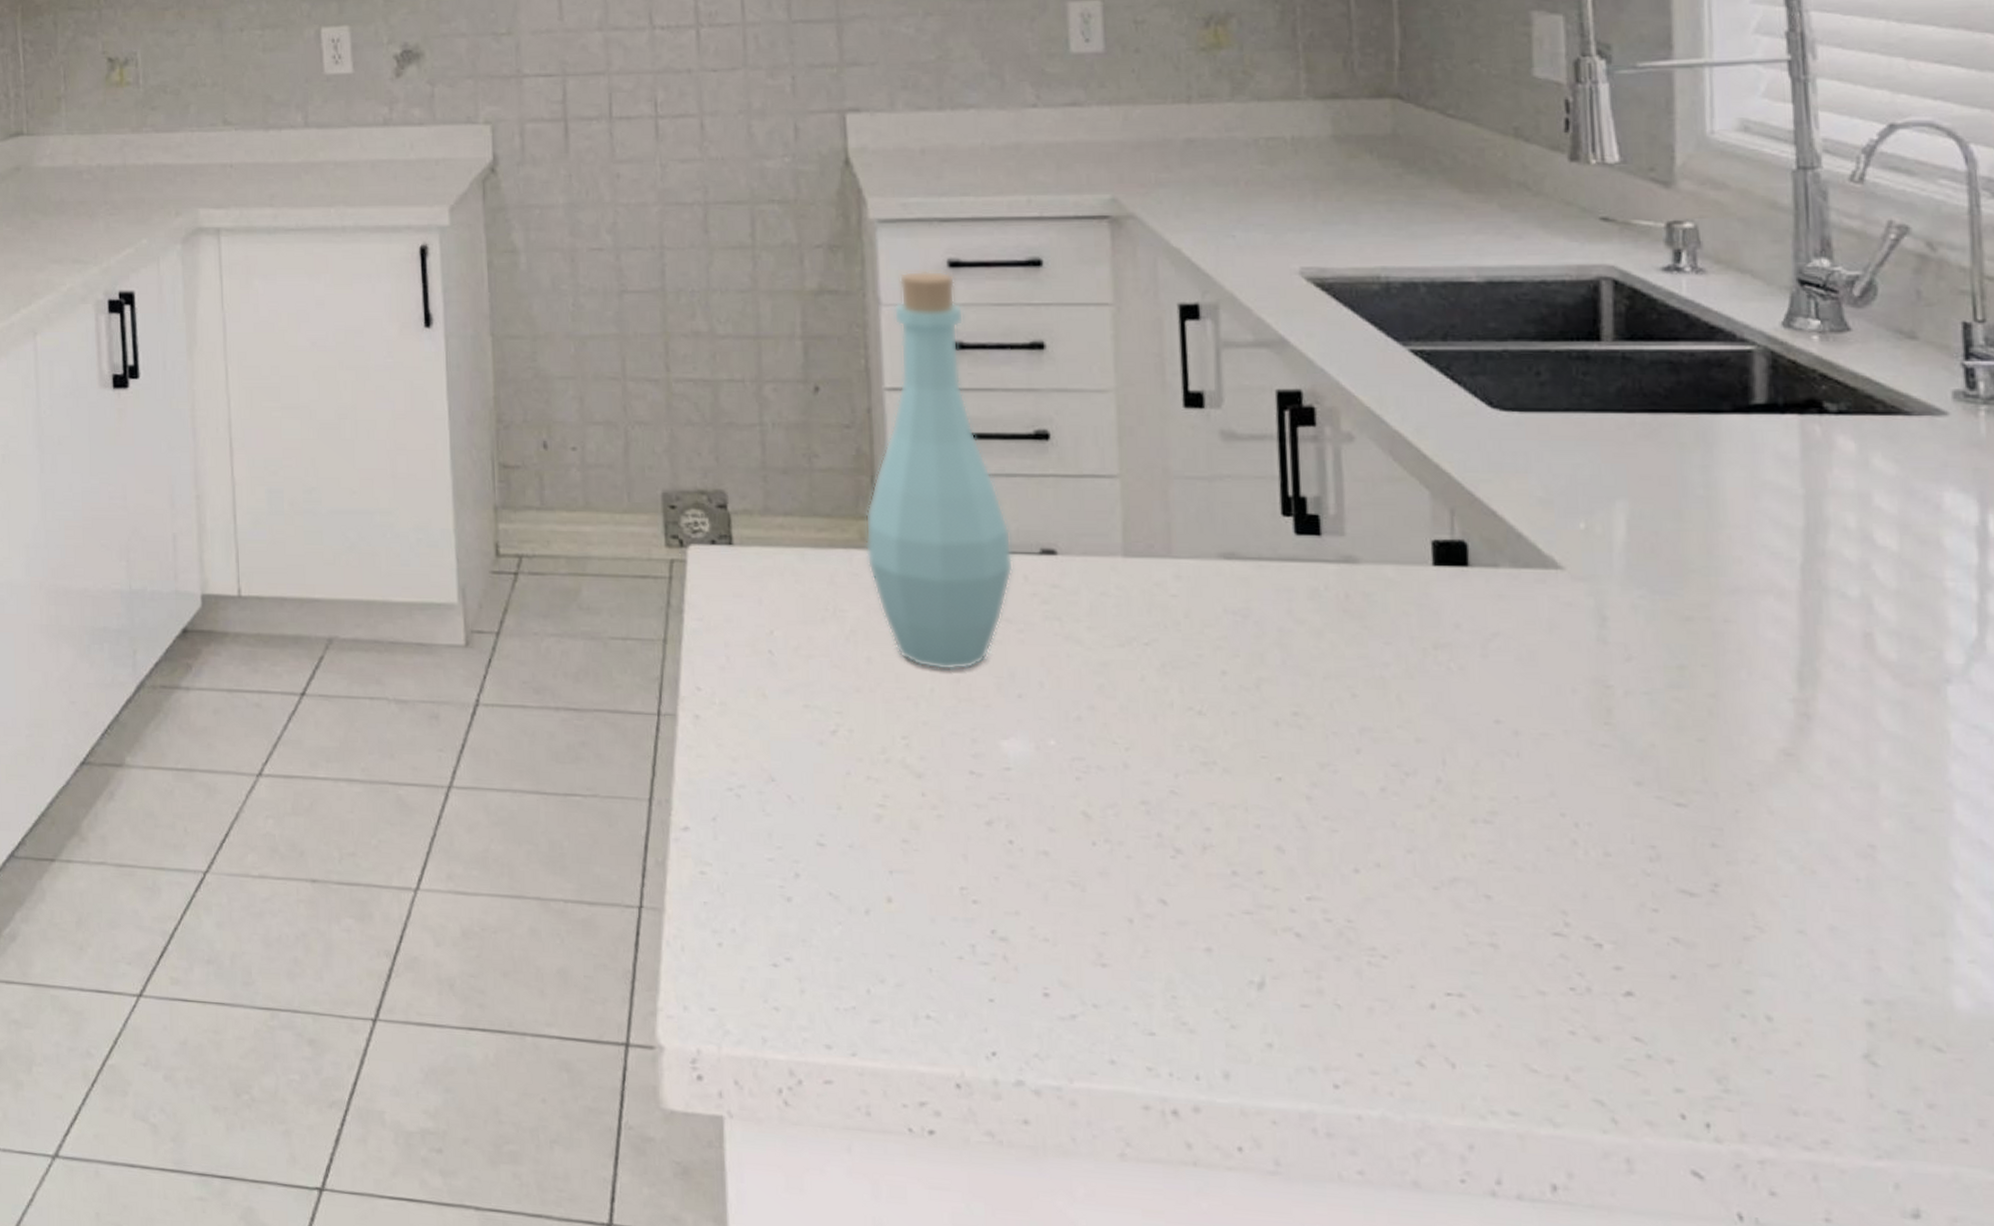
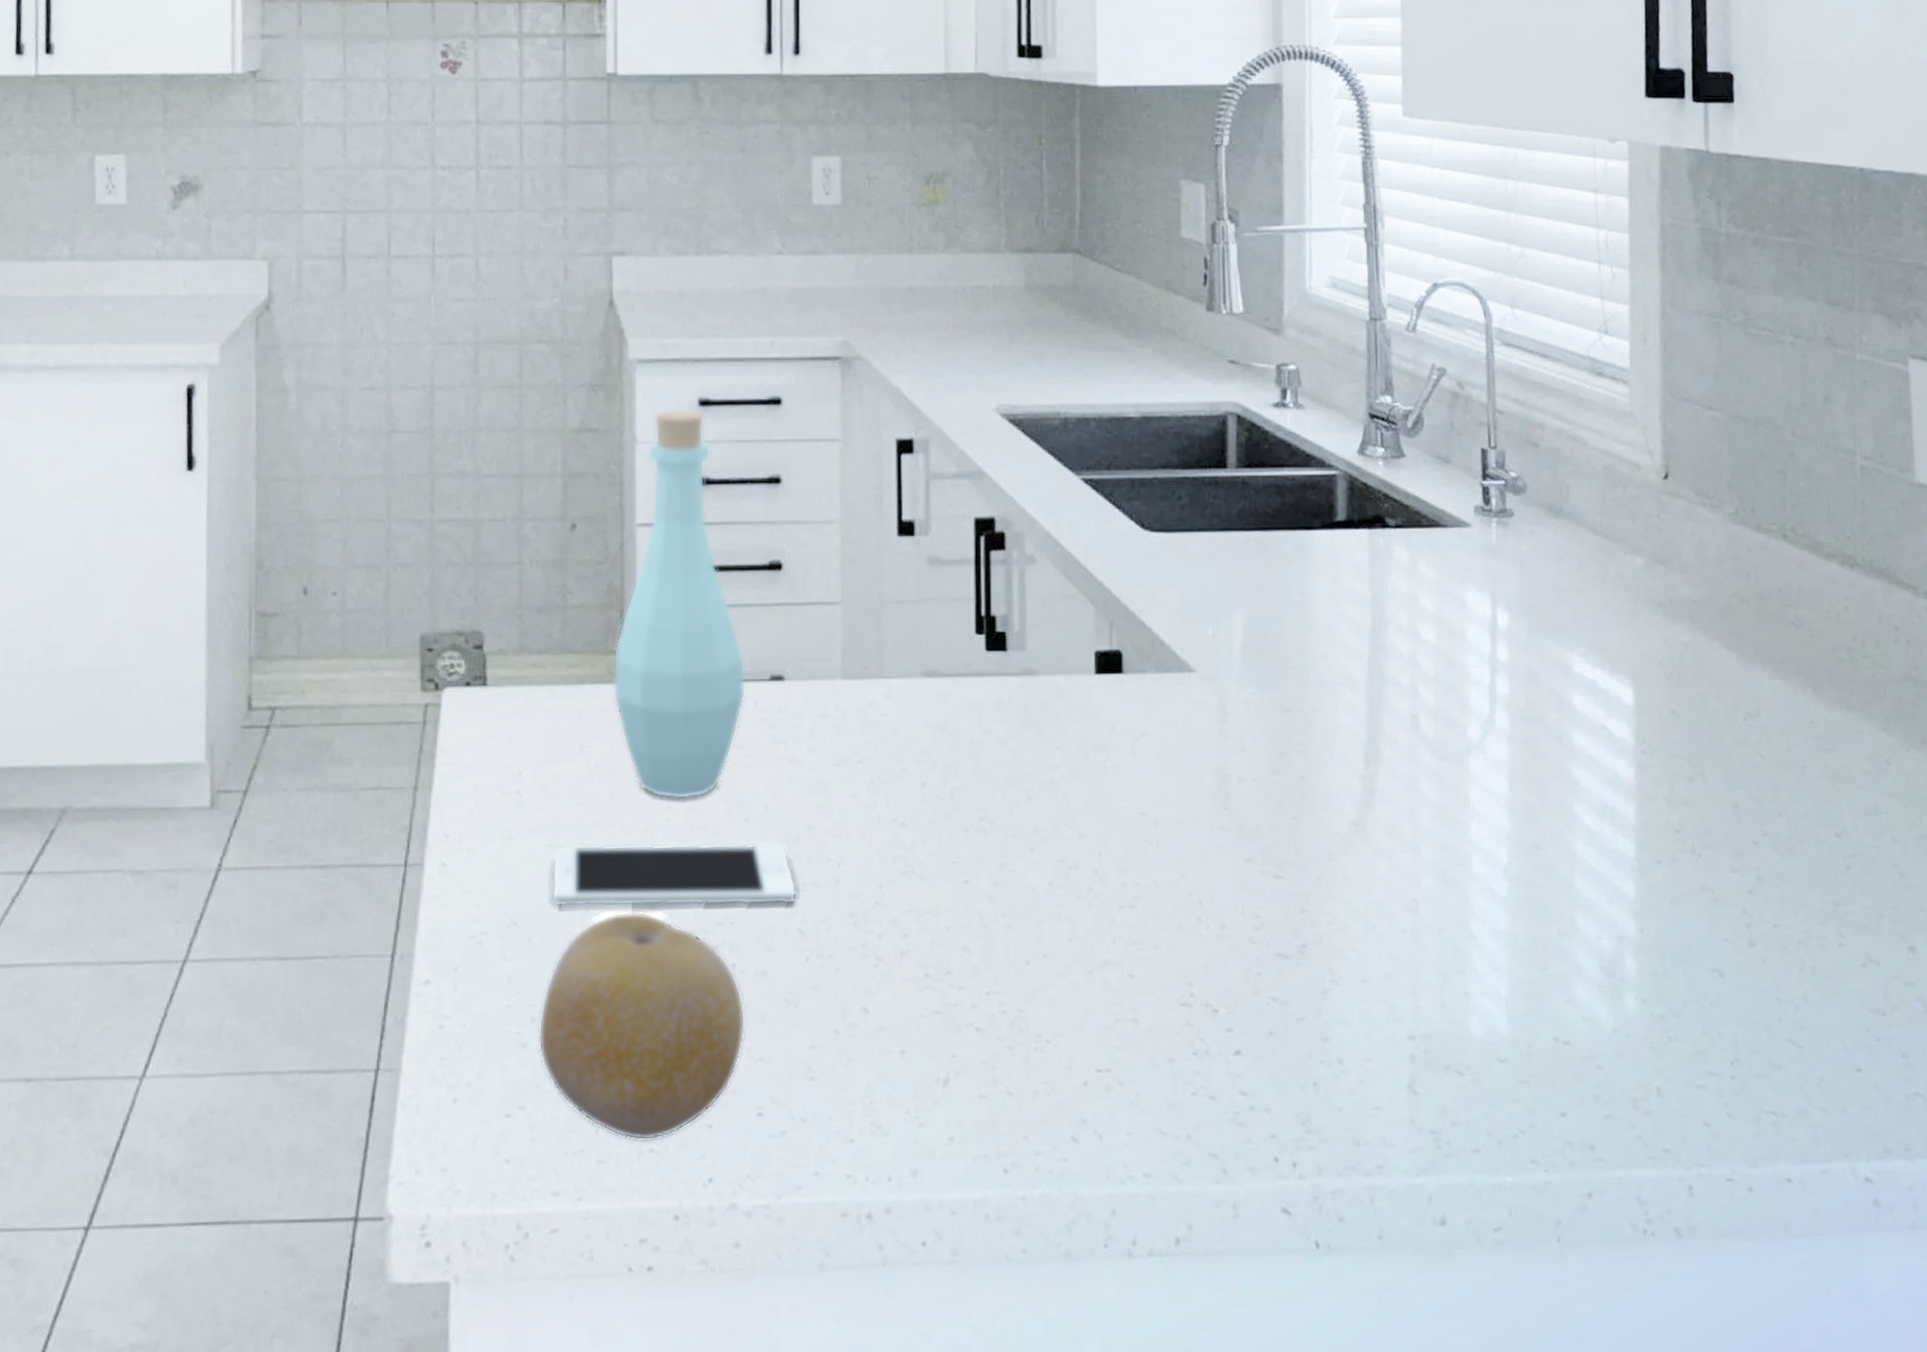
fruit: none [802,777,1027,1007] -> present [538,910,746,1141]
cell phone: none [809,707,1080,787] -> present [551,843,797,908]

